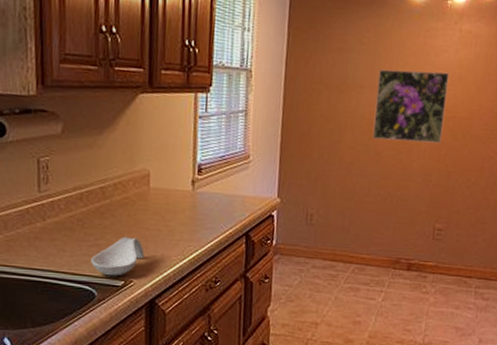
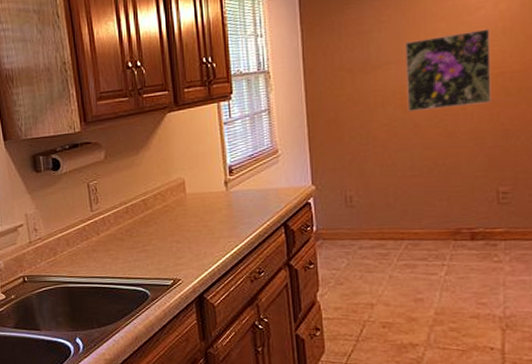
spoon rest: present [91,236,144,277] -> none [142,239,188,277]

